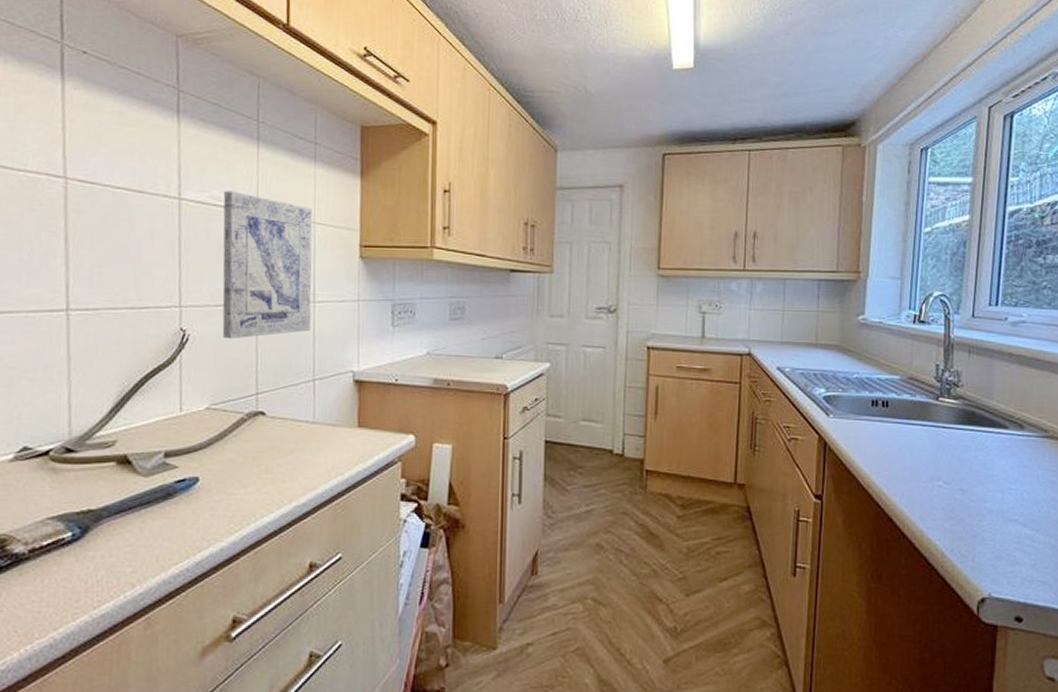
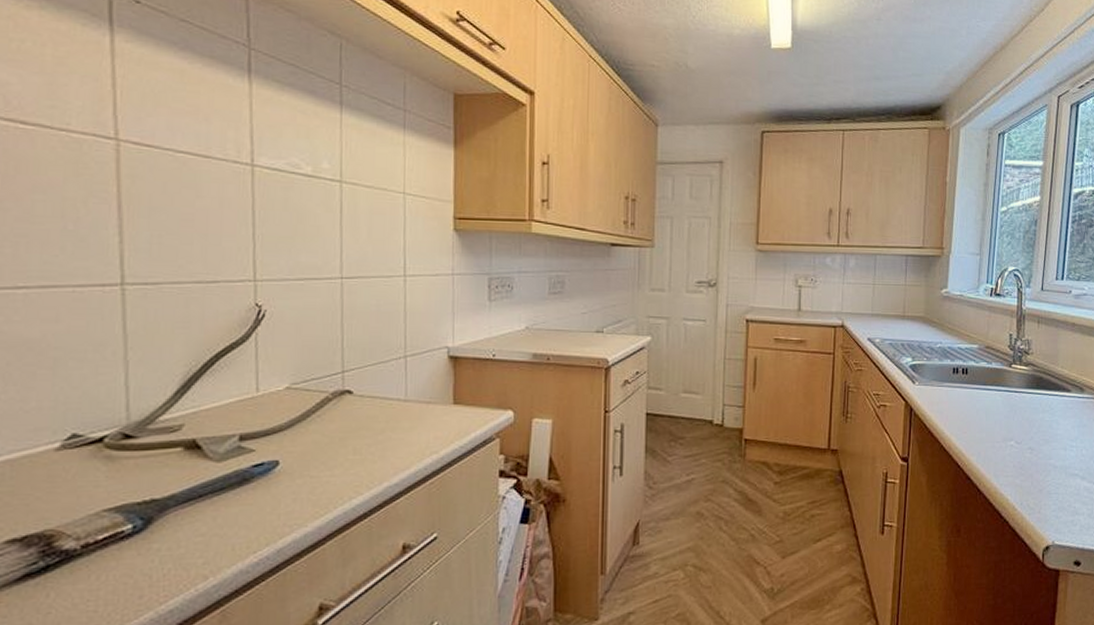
wall art: present [222,190,313,339] -> none [302,157,403,315]

